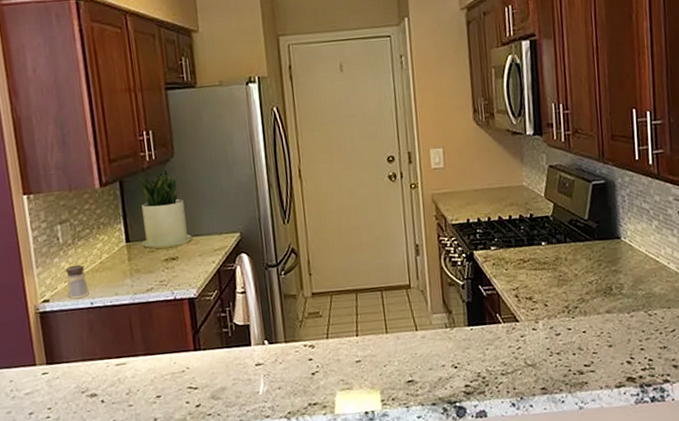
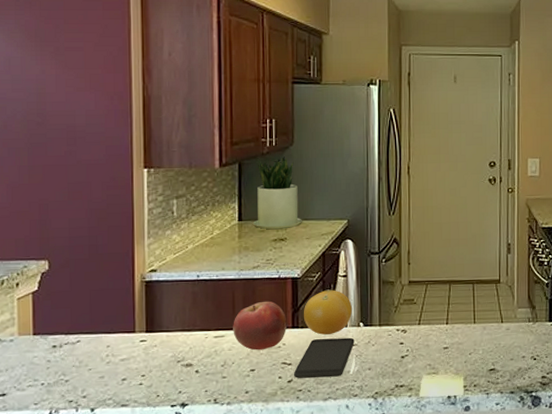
salt shaker: present [65,265,89,300] -> none [175,238,197,271]
fruit: none [133,324,189,376] -> present [233,301,287,350]
mobile phone: none [200,356,261,403] -> present [293,337,355,378]
fruit: none [204,308,256,356] -> present [303,290,353,335]

